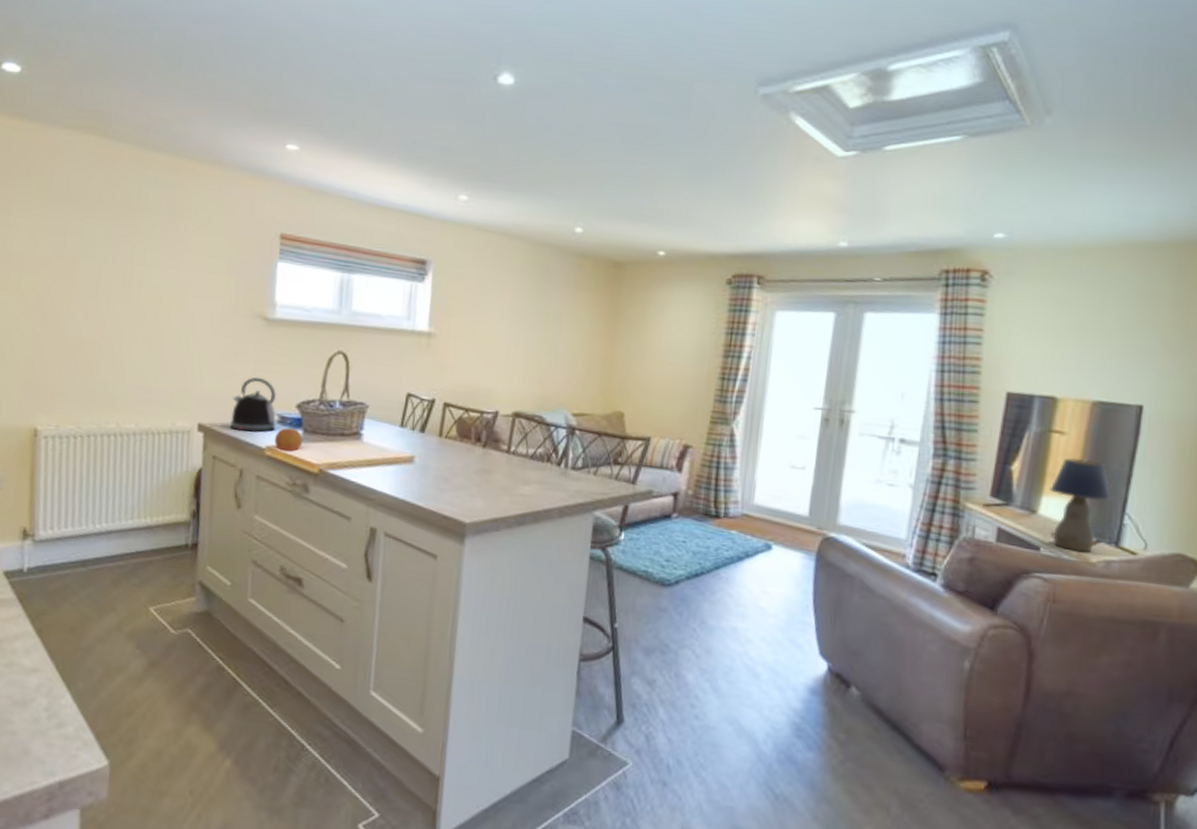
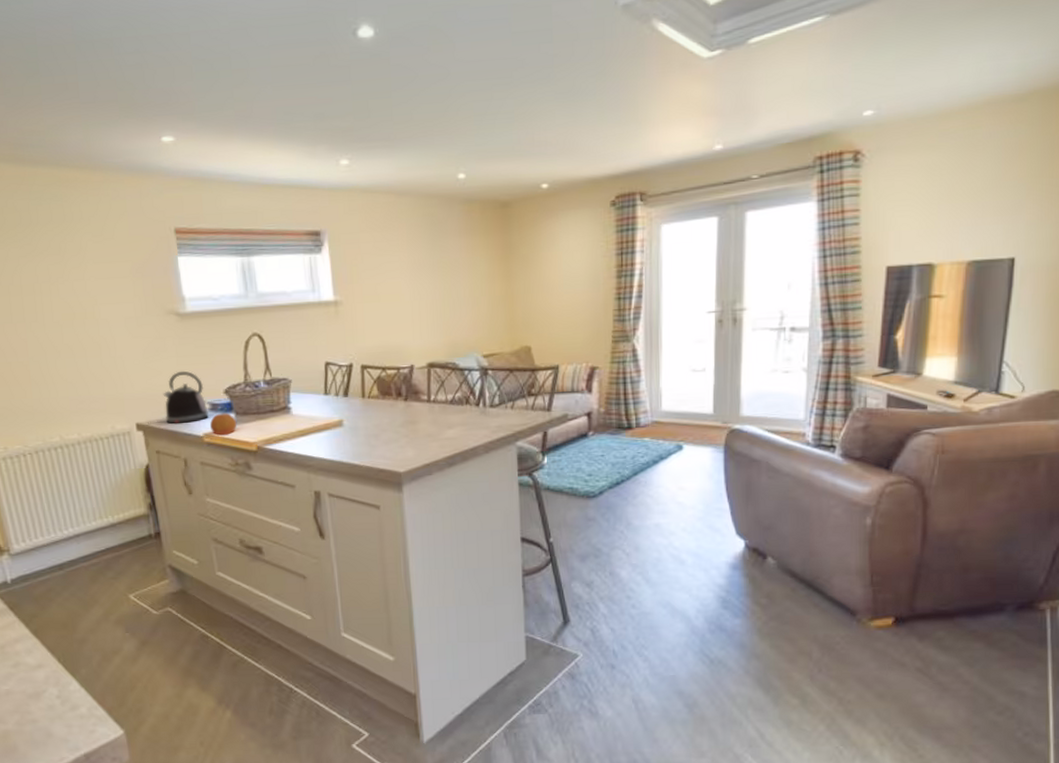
table lamp: present [1048,458,1112,553] -> none [932,317,990,405]

